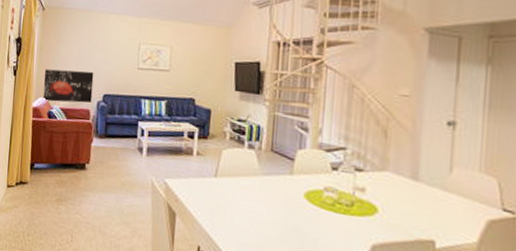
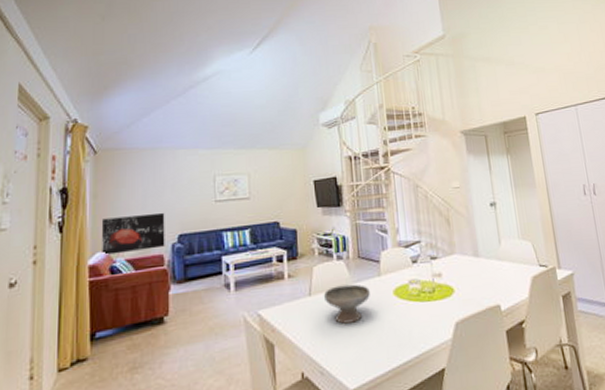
bowl: none [230,173,278,214] -> present [324,284,370,324]

